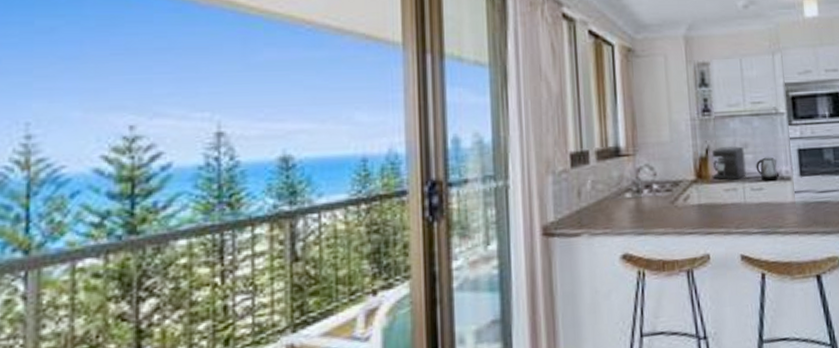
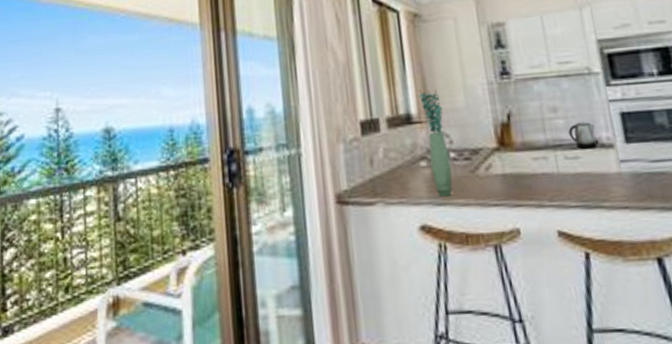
vase: none [627,123,654,228] -> present [418,89,453,198]
coffee maker: present [711,145,746,181] -> none [514,110,558,149]

